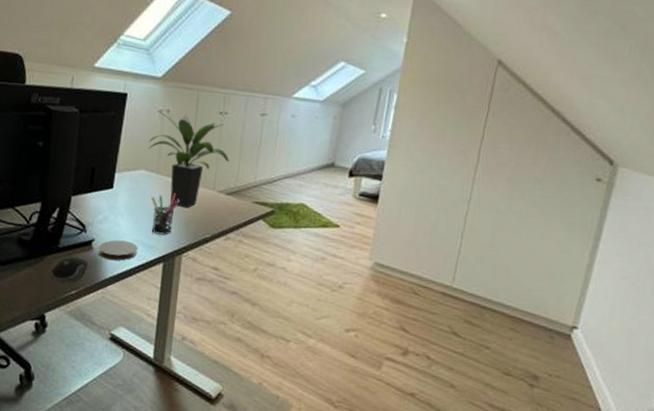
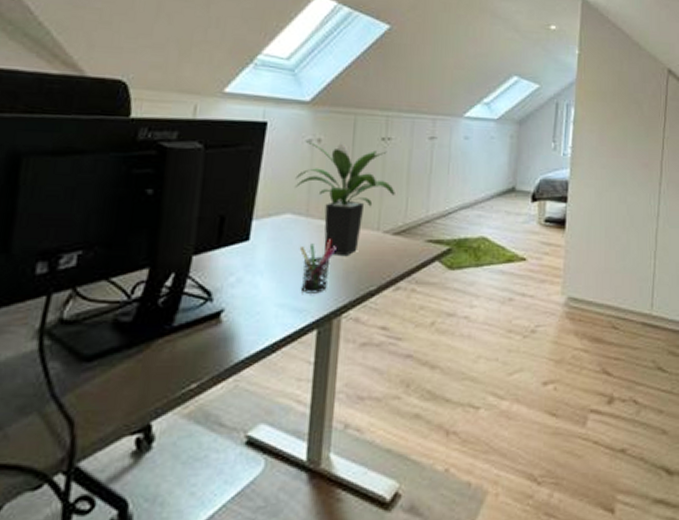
computer mouse: present [51,256,88,282] -> none [161,336,216,372]
coaster: present [98,240,138,261] -> none [229,307,283,335]

